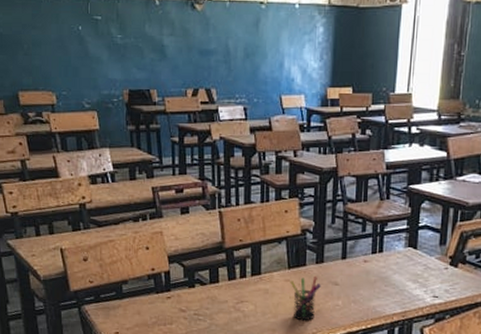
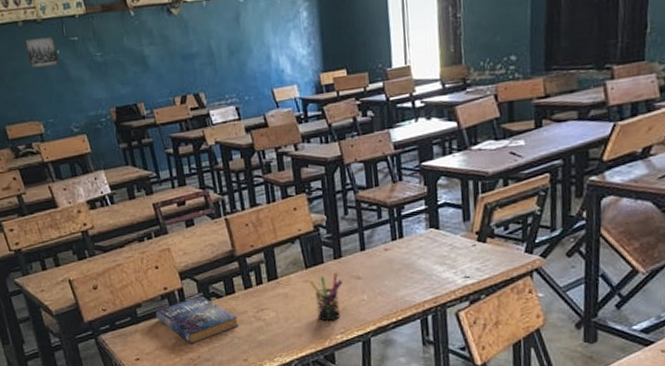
wall art: none [49,11,80,40] -> present [25,36,59,69]
book: none [140,280,218,326] -> present [155,295,238,344]

